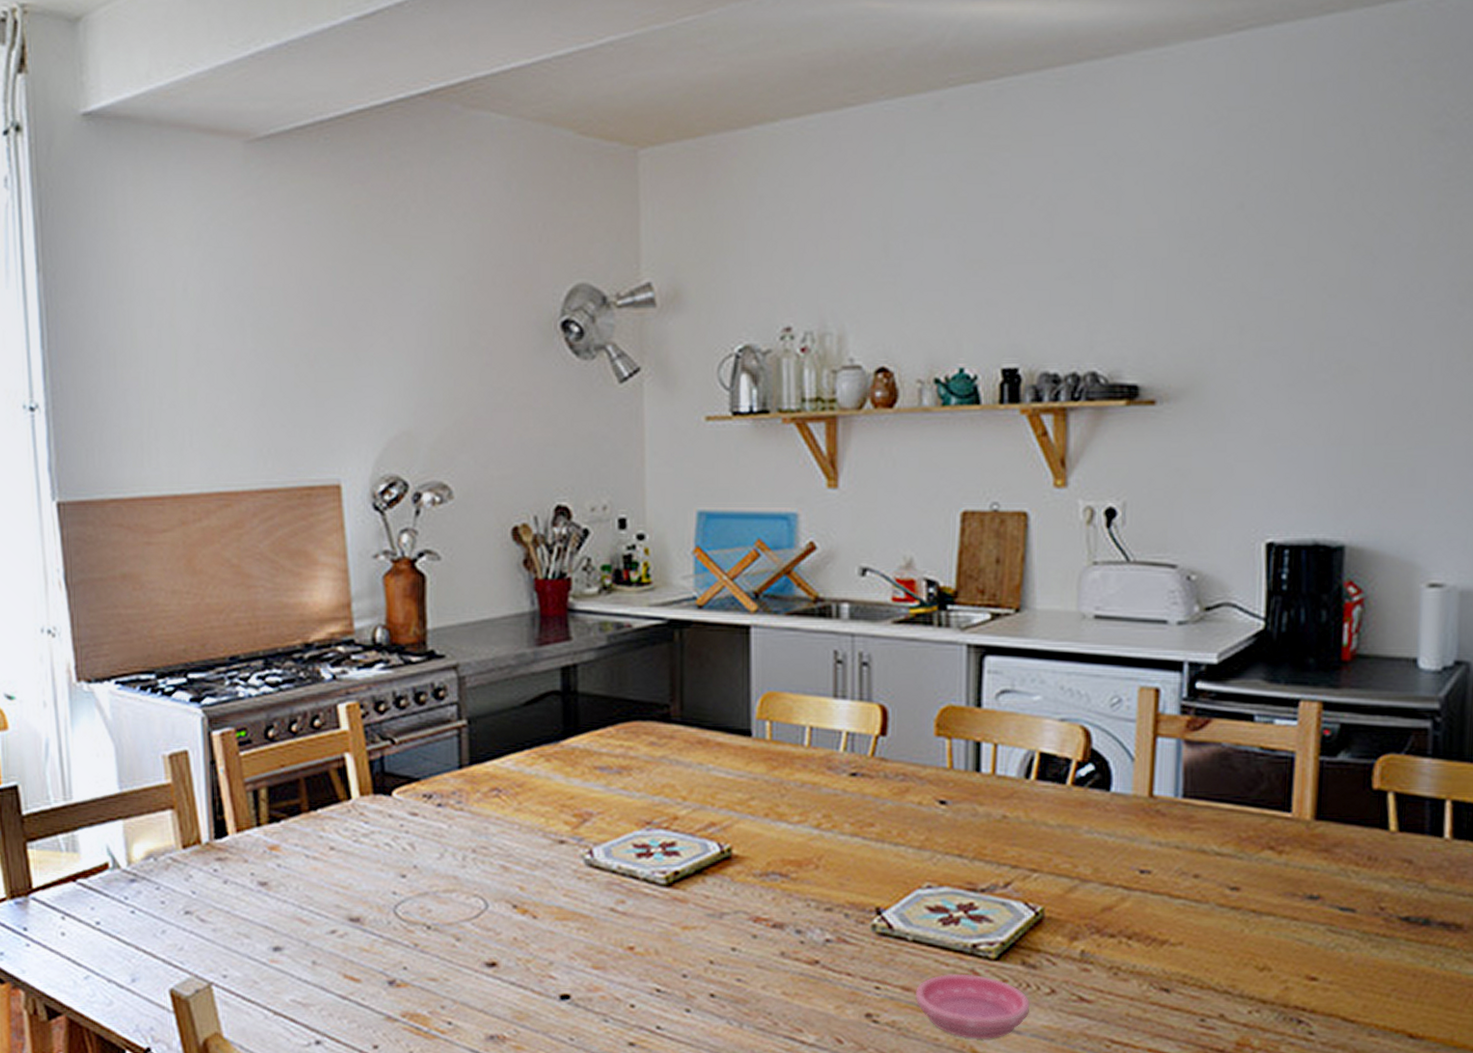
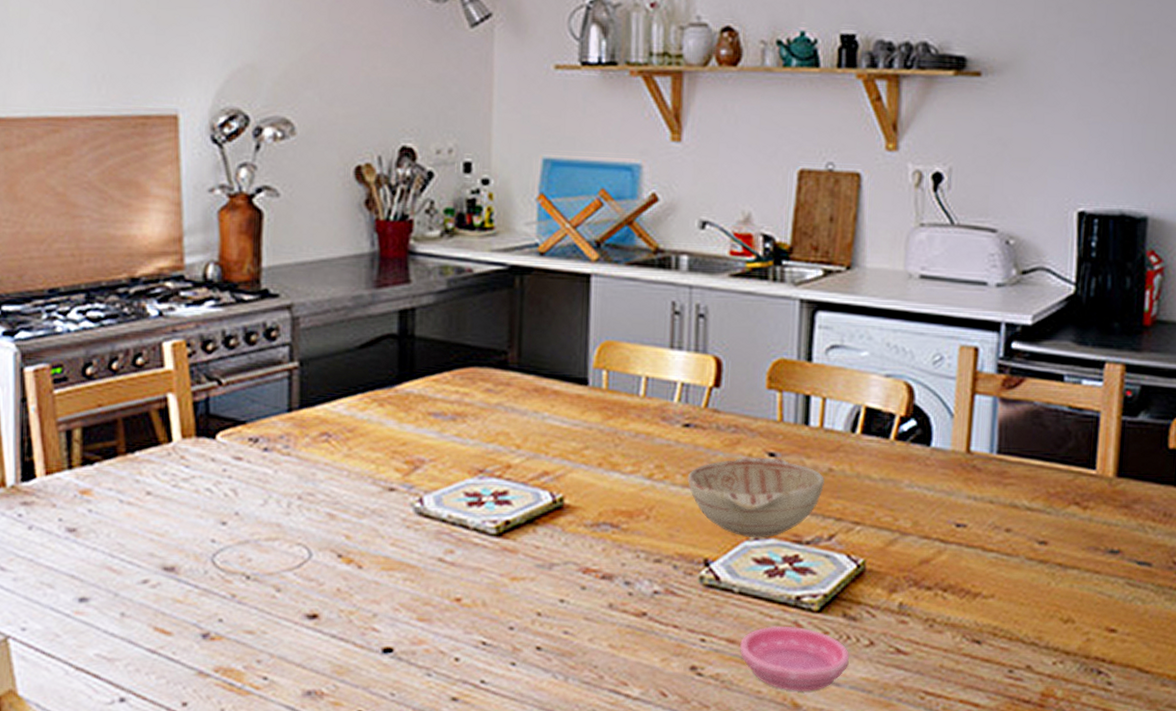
decorative bowl: none [856,805,999,887] -> present [687,457,825,538]

